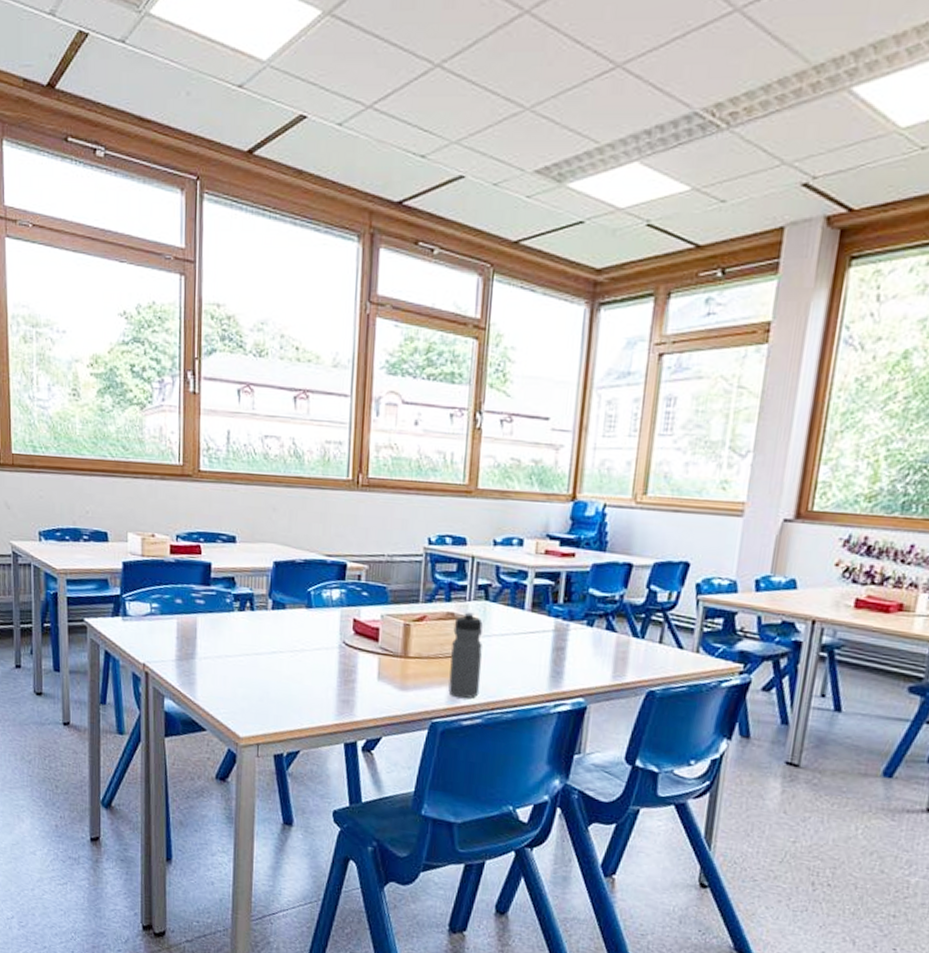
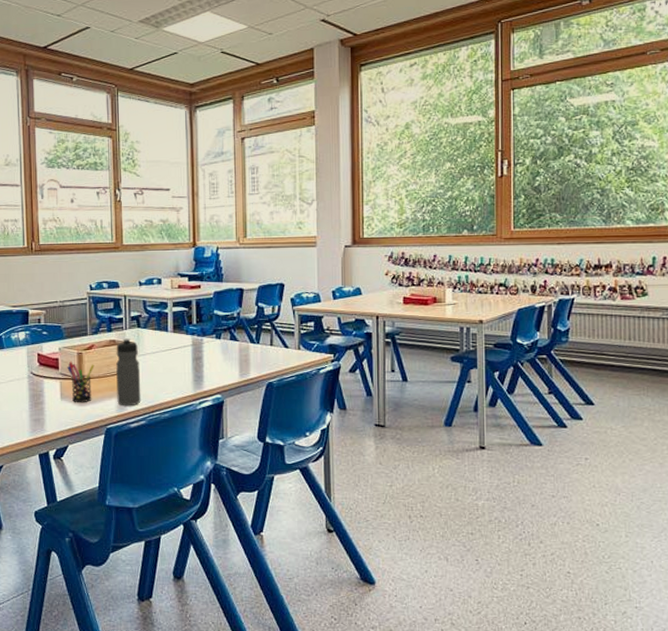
pen holder: none [389,633,424,688] -> present [67,361,95,403]

